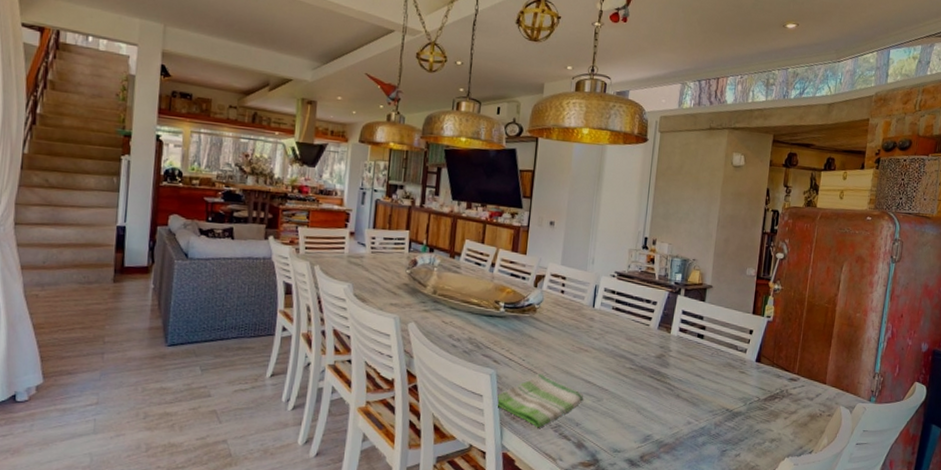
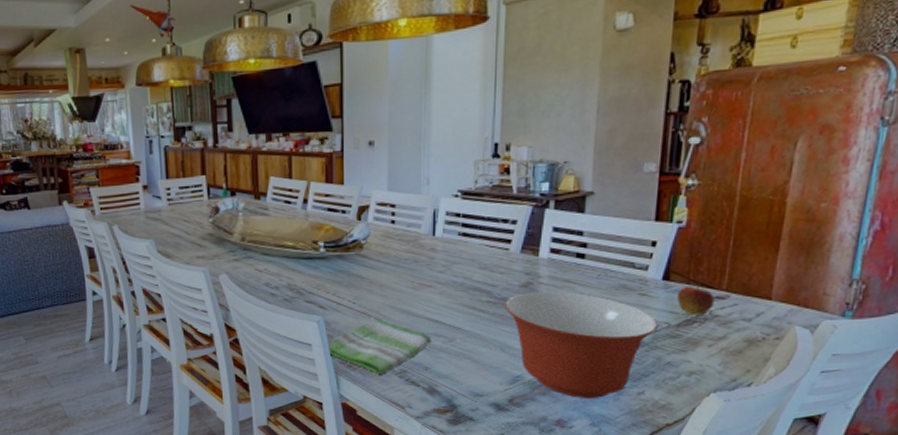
mixing bowl: none [643,362,752,458] -> present [505,291,659,398]
fruit: none [765,366,790,393] -> present [677,283,715,315]

